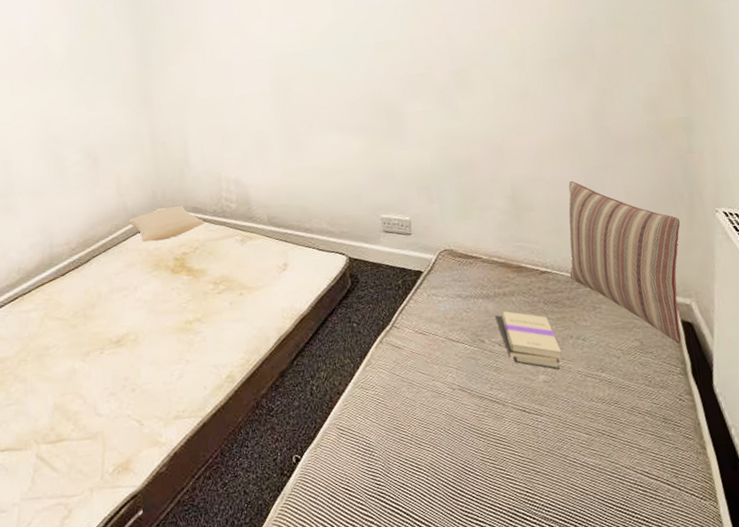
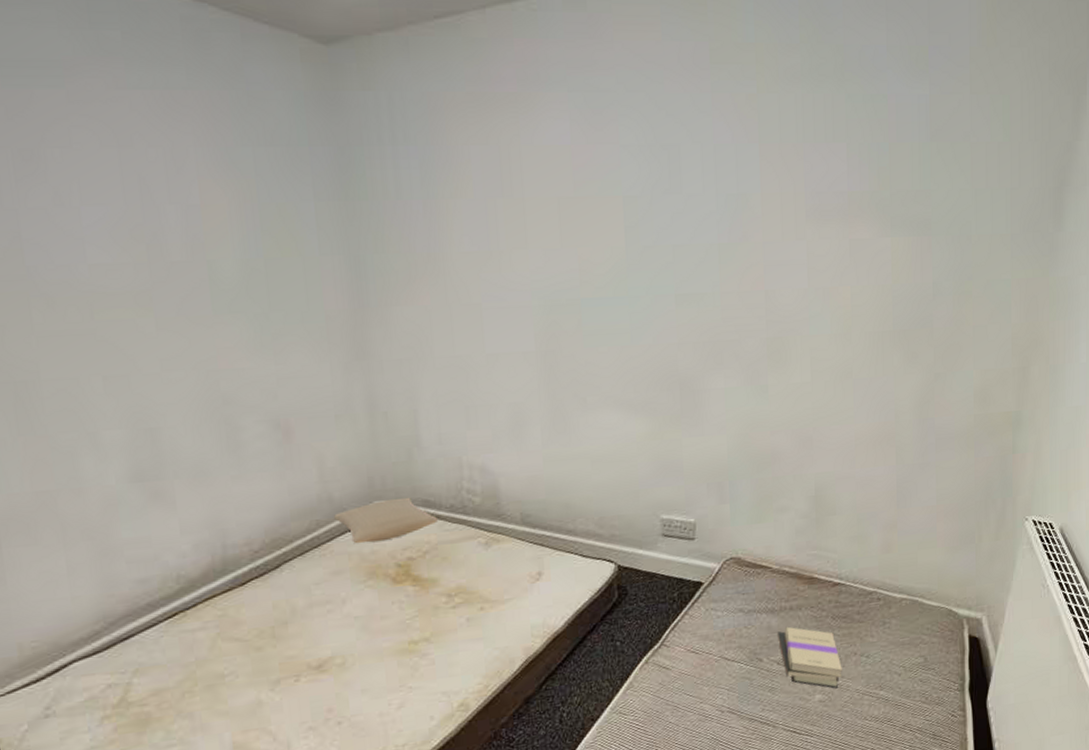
pillow: present [568,180,681,342] -> none [865,480,988,658]

